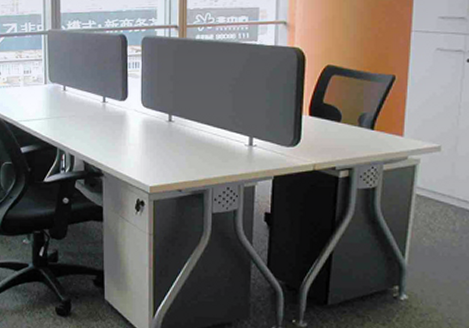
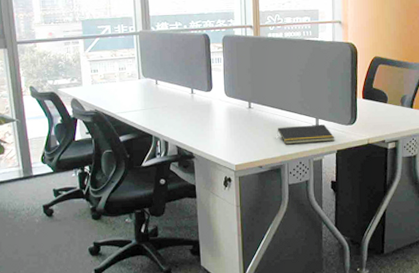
notepad: none [201,144,272,166] -> present [277,124,335,145]

